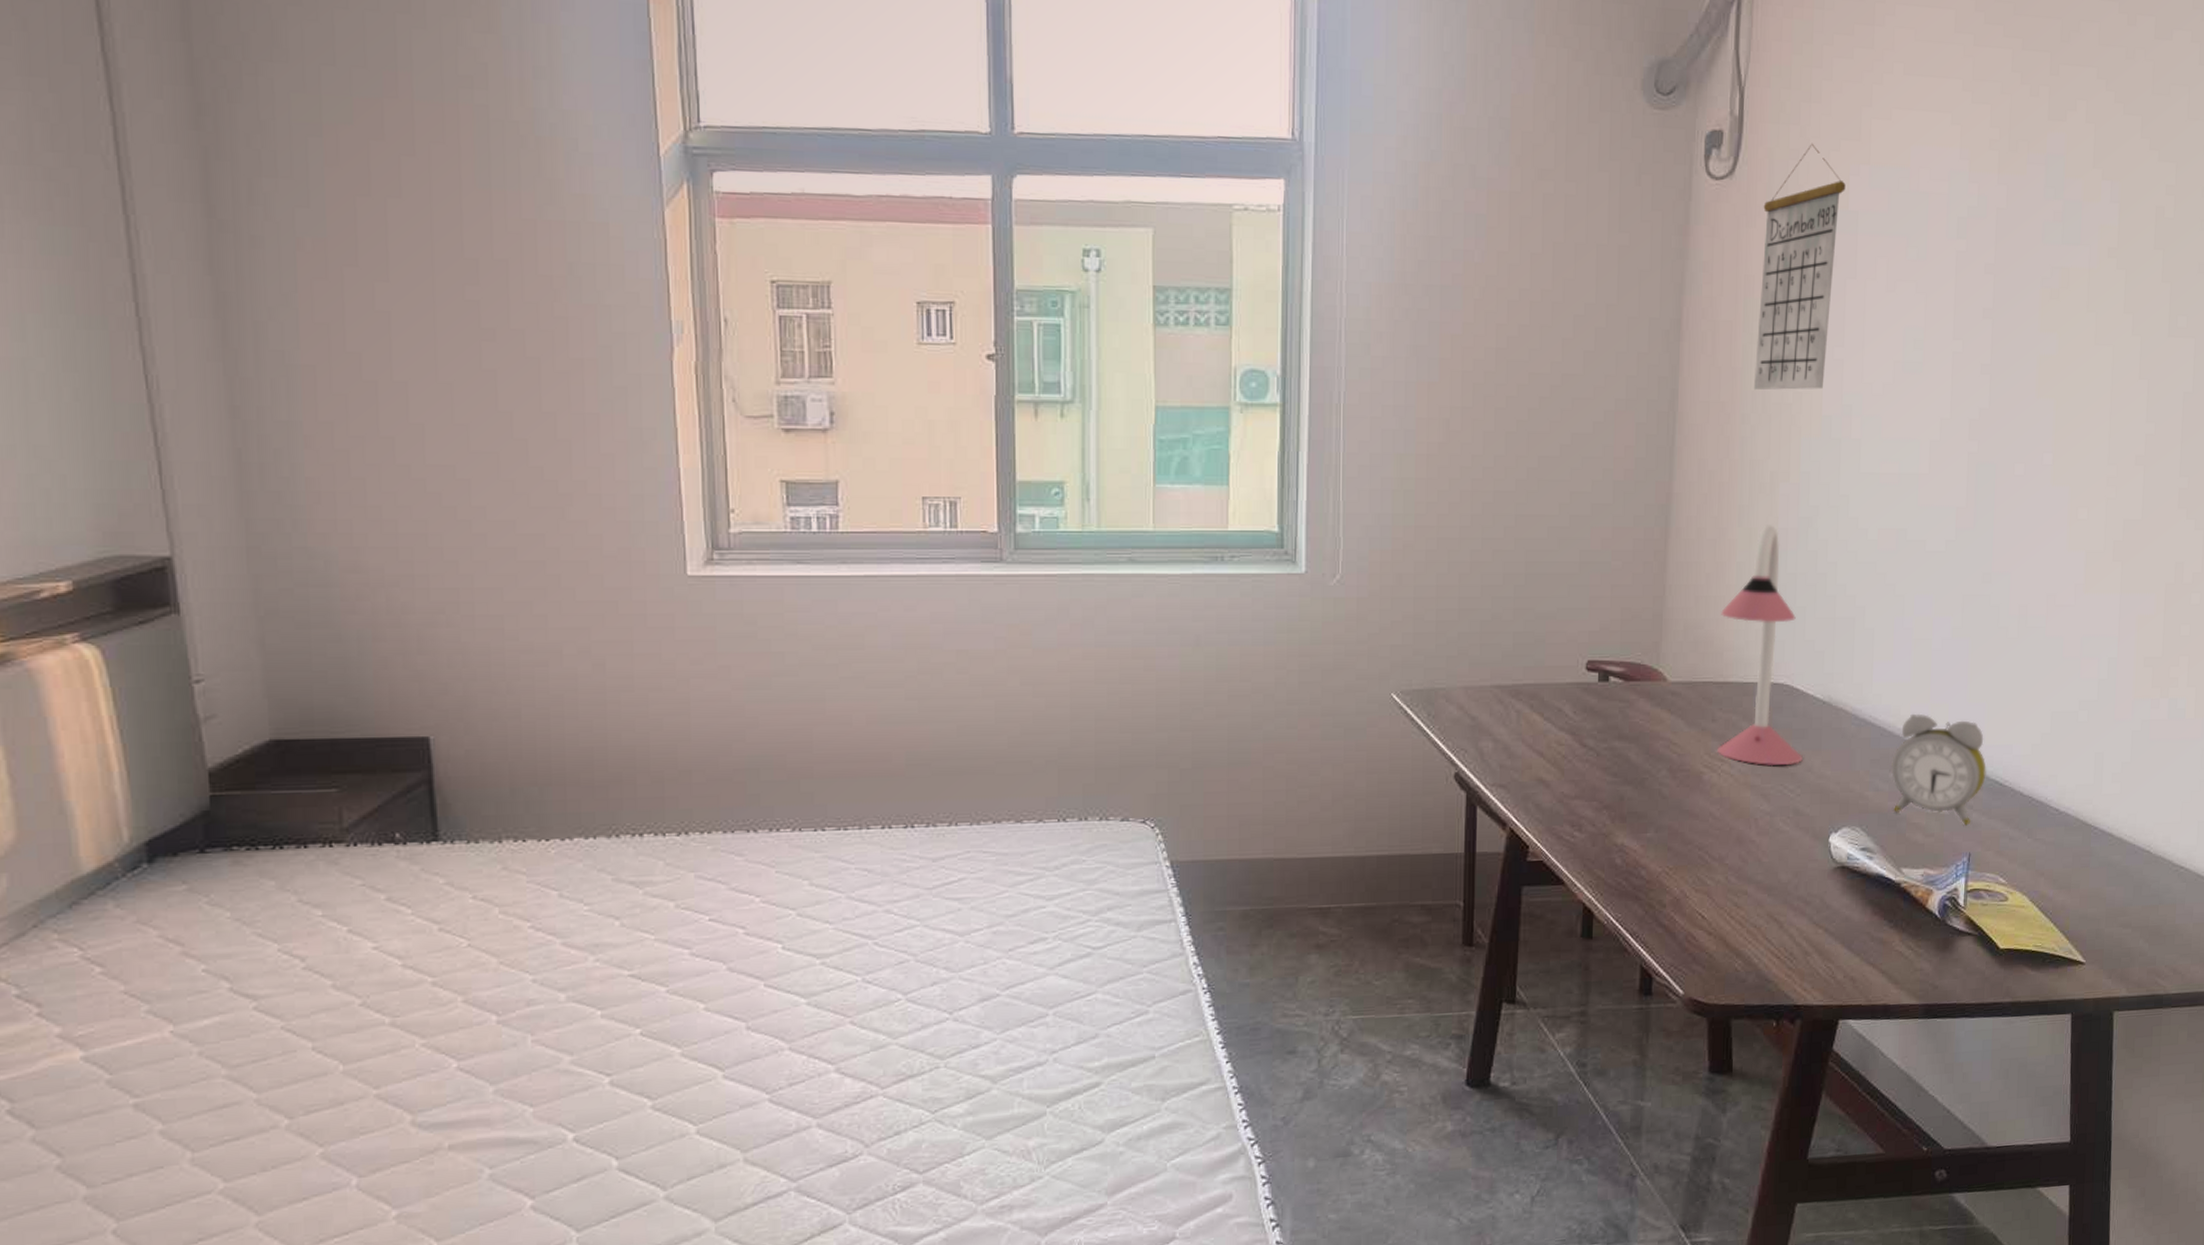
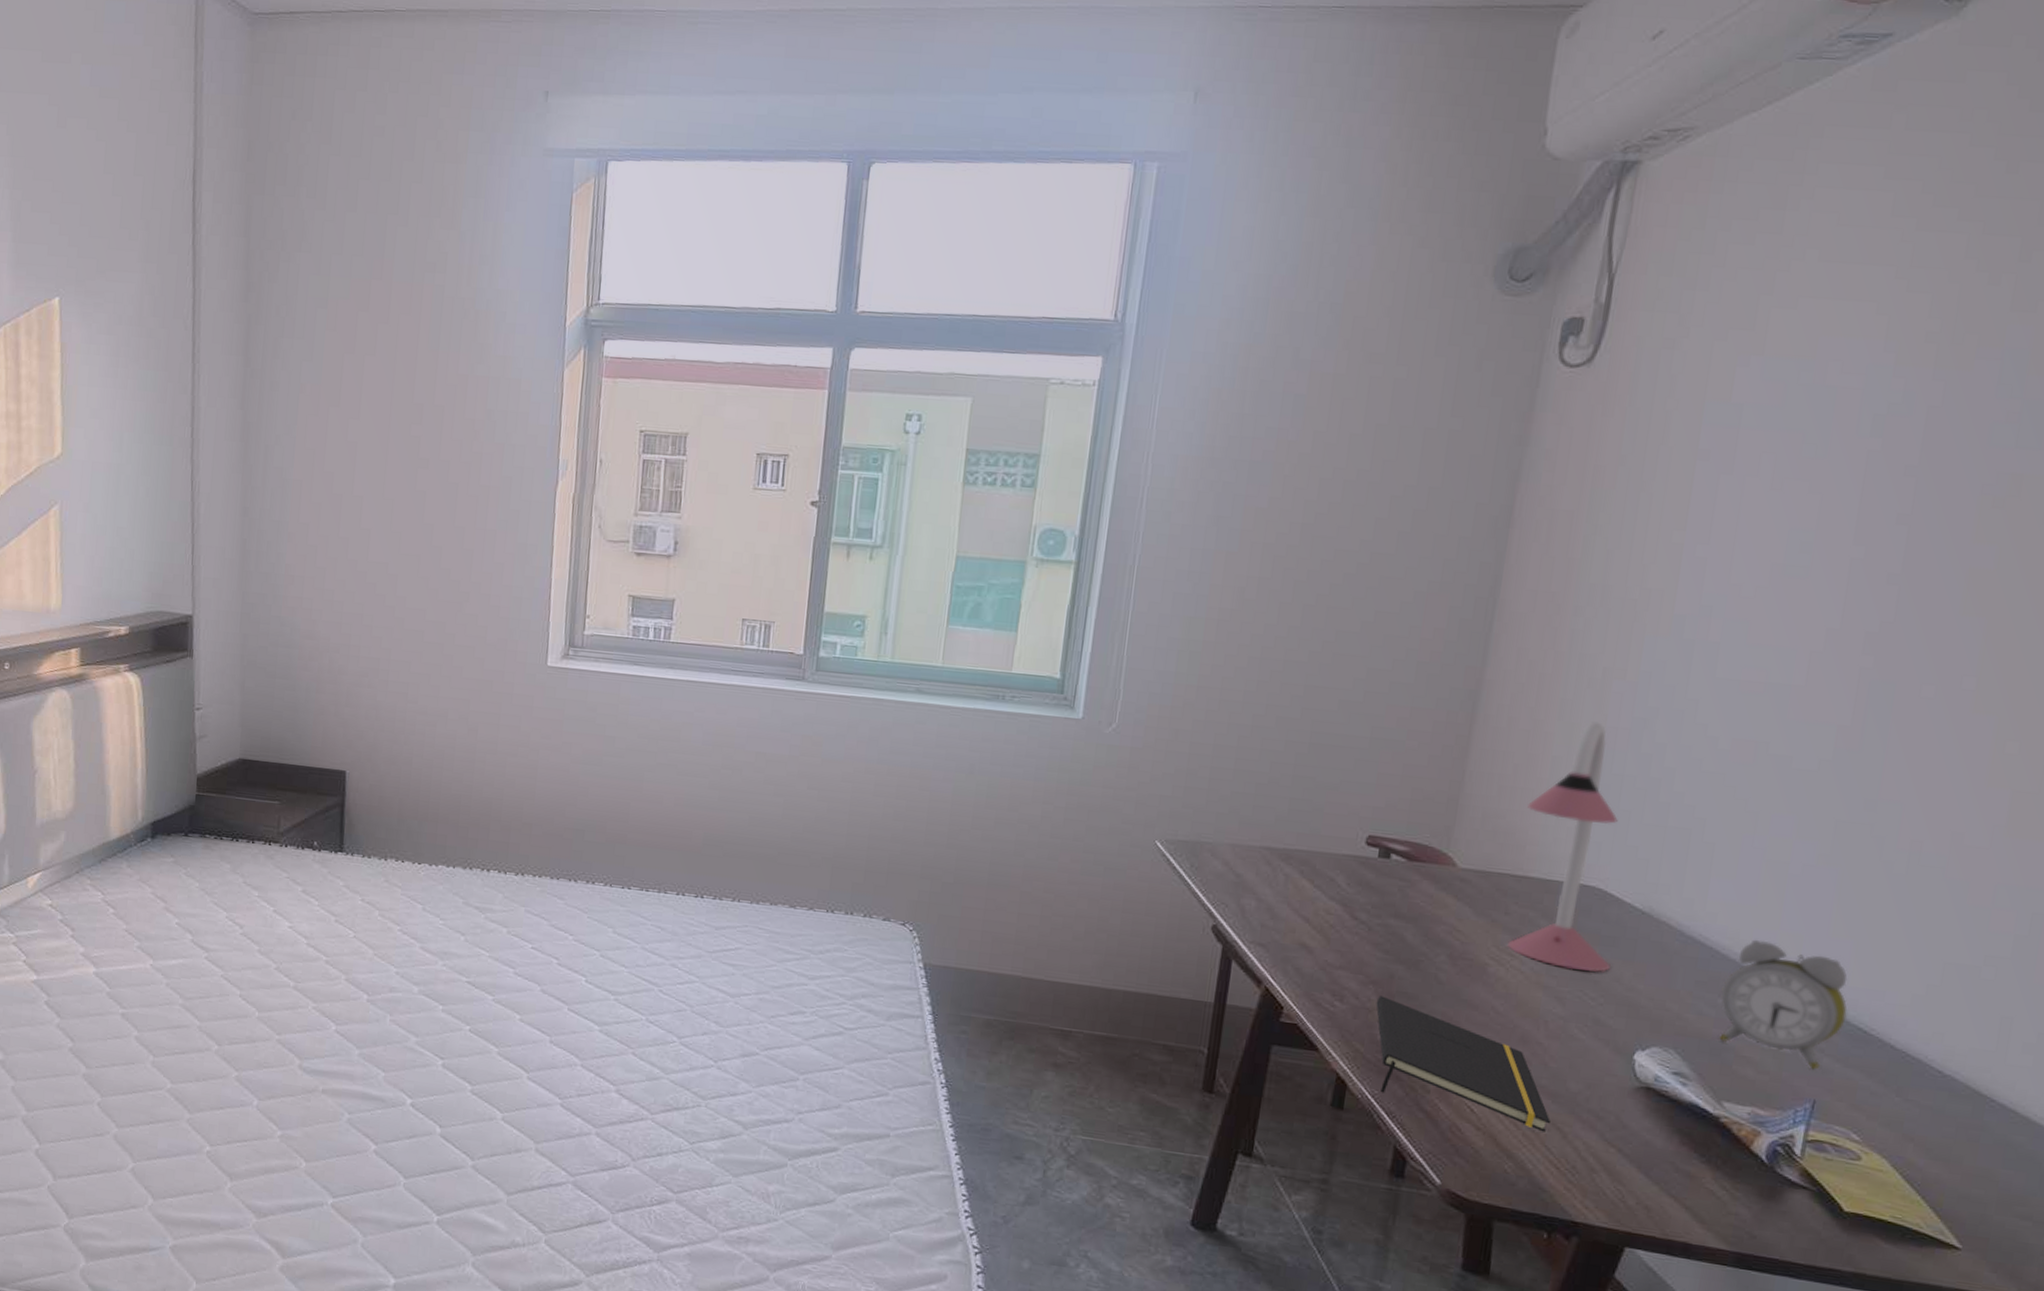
notepad: none [1611,819,1768,926] -> present [1376,996,1550,1132]
calendar: present [1754,143,1846,391] -> none [1593,332,1730,587]

